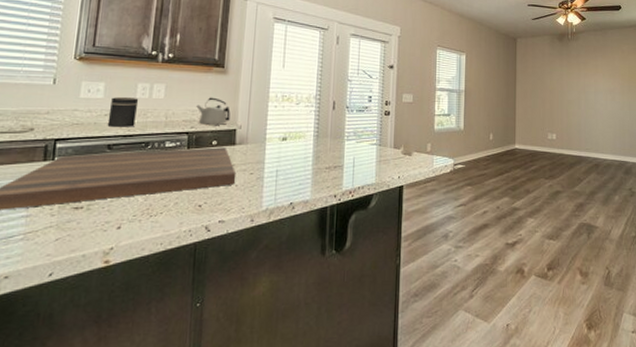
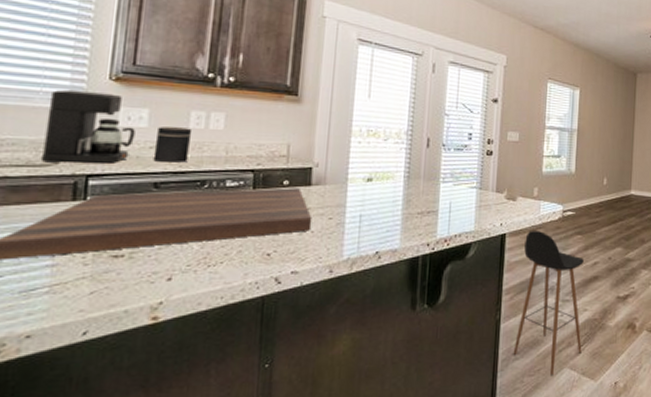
coffee maker: none [20,68,94,130] -> present [40,89,136,164]
kettle: present [196,97,231,126] -> none [264,130,305,163]
bar stool: none [412,182,475,318] -> present [513,230,584,376]

